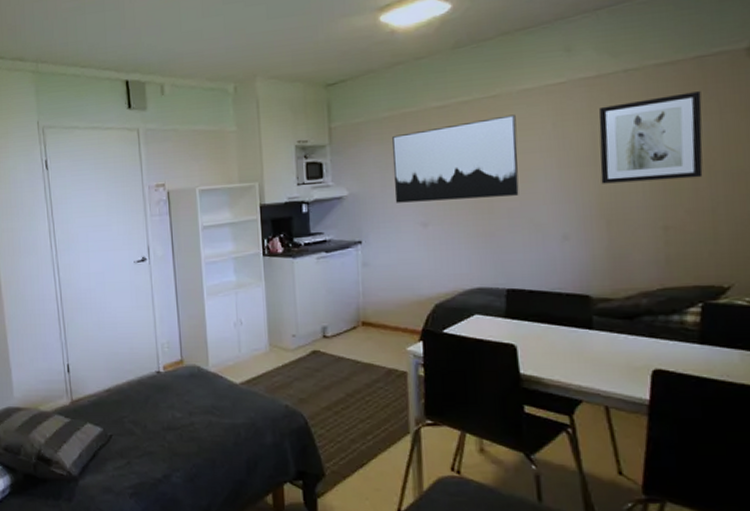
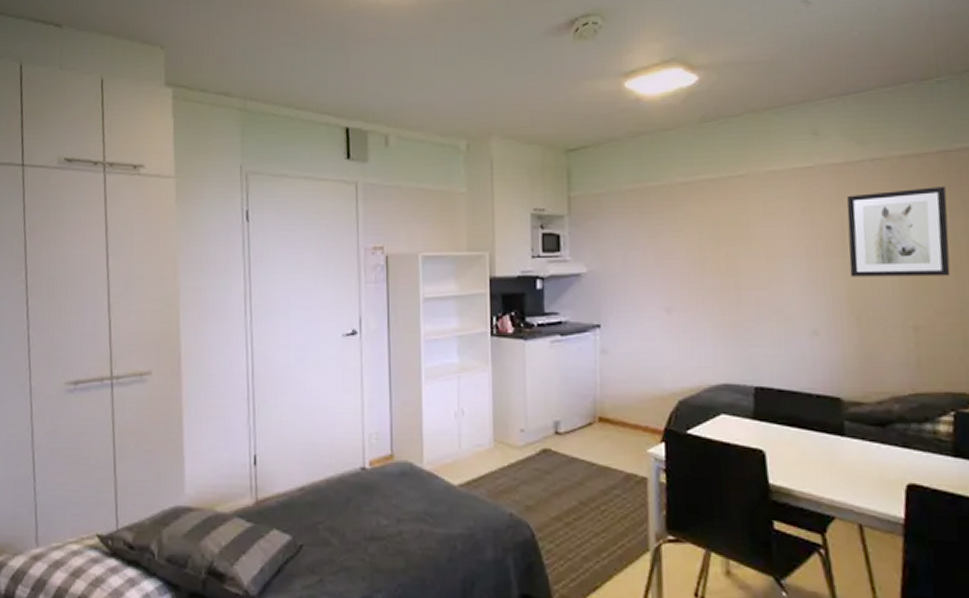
wall art: present [392,114,519,203] -> none [636,197,767,284]

